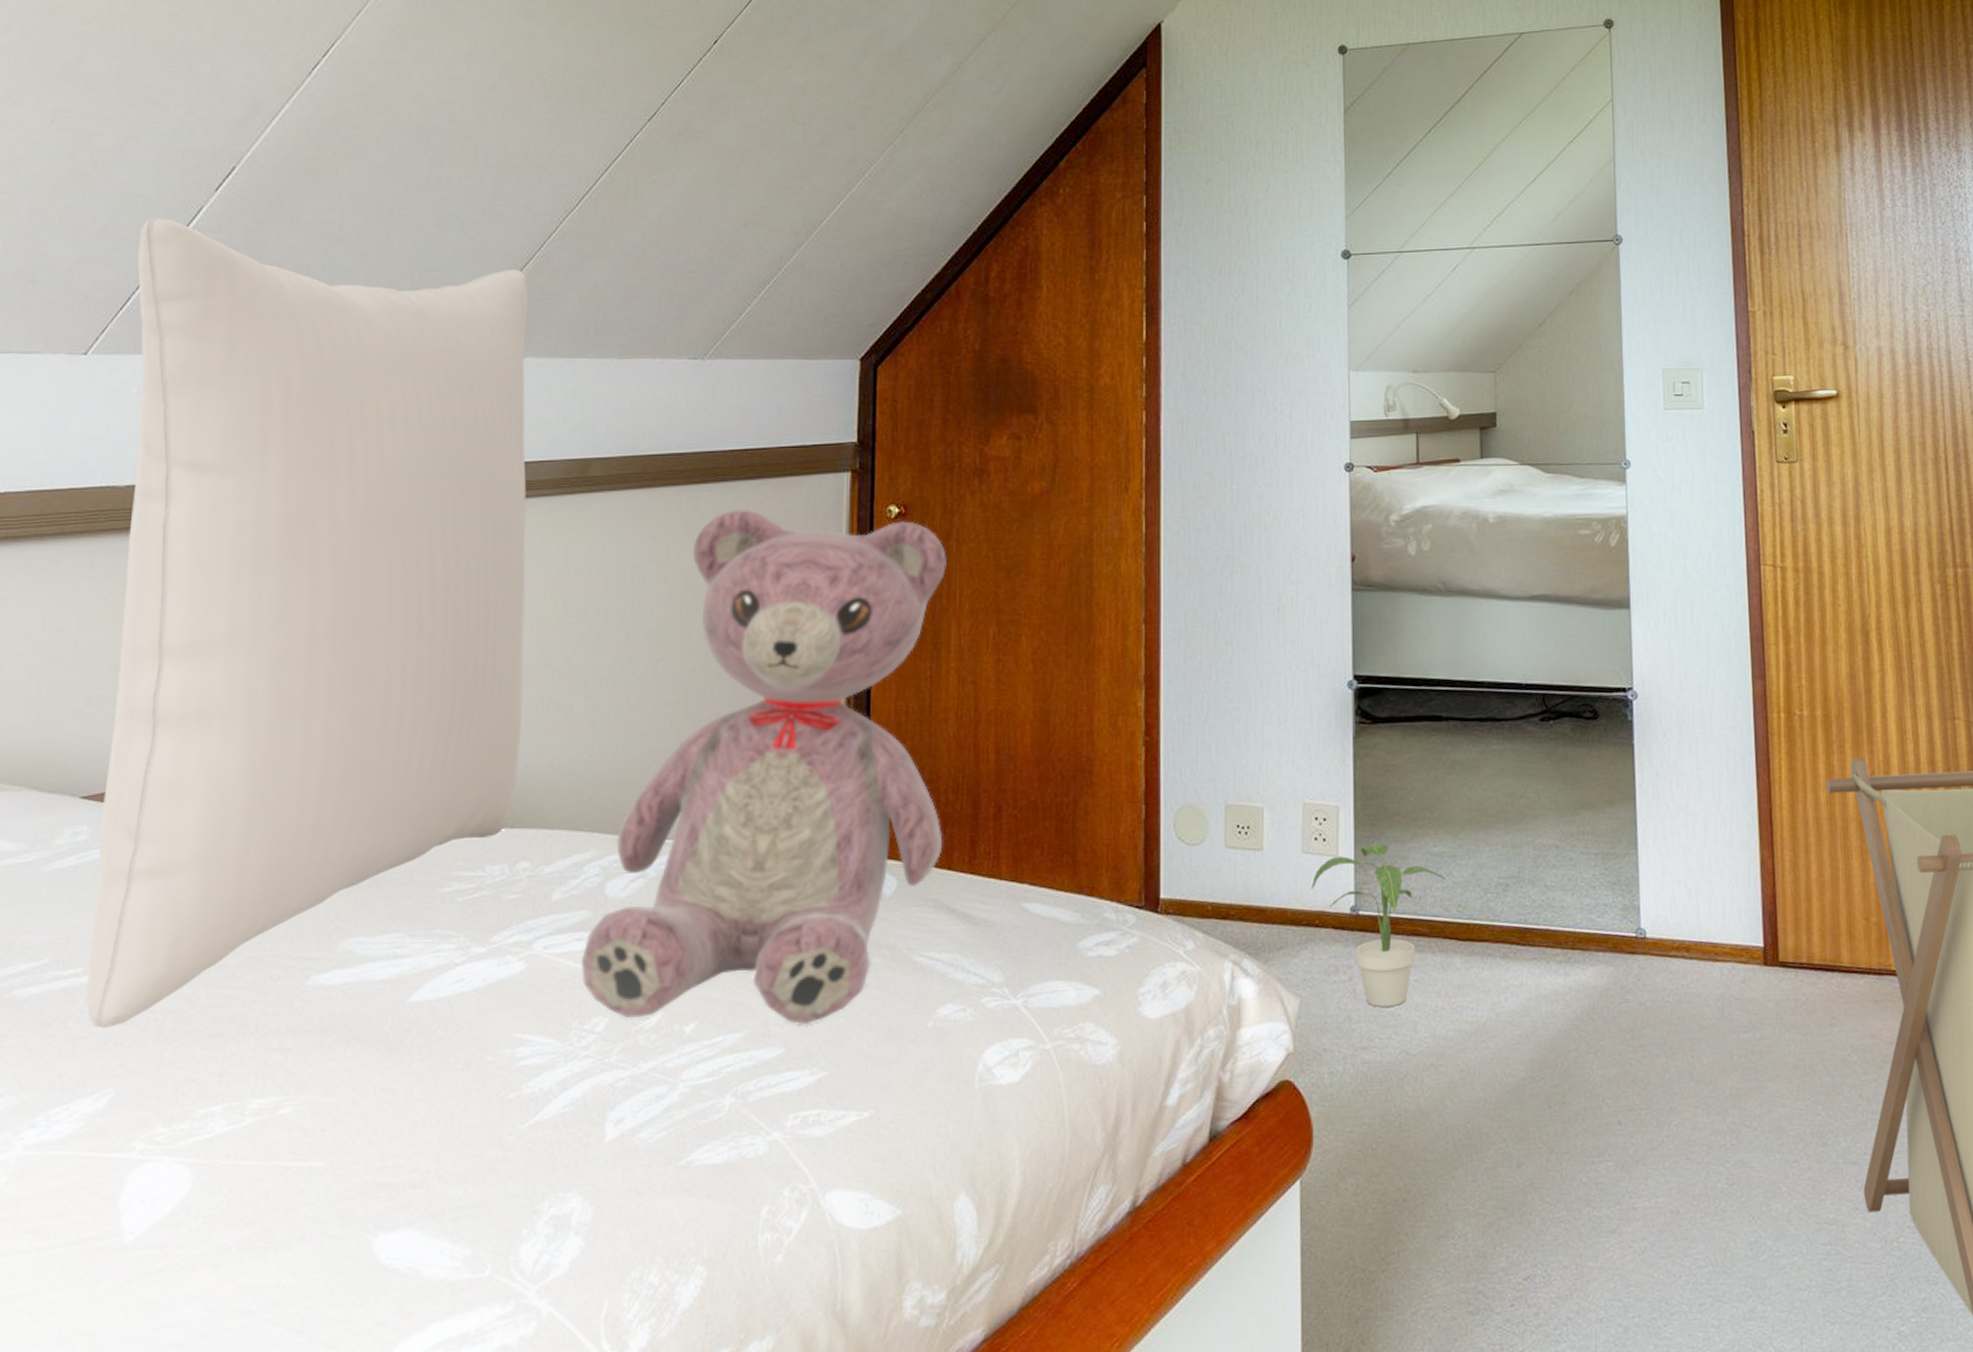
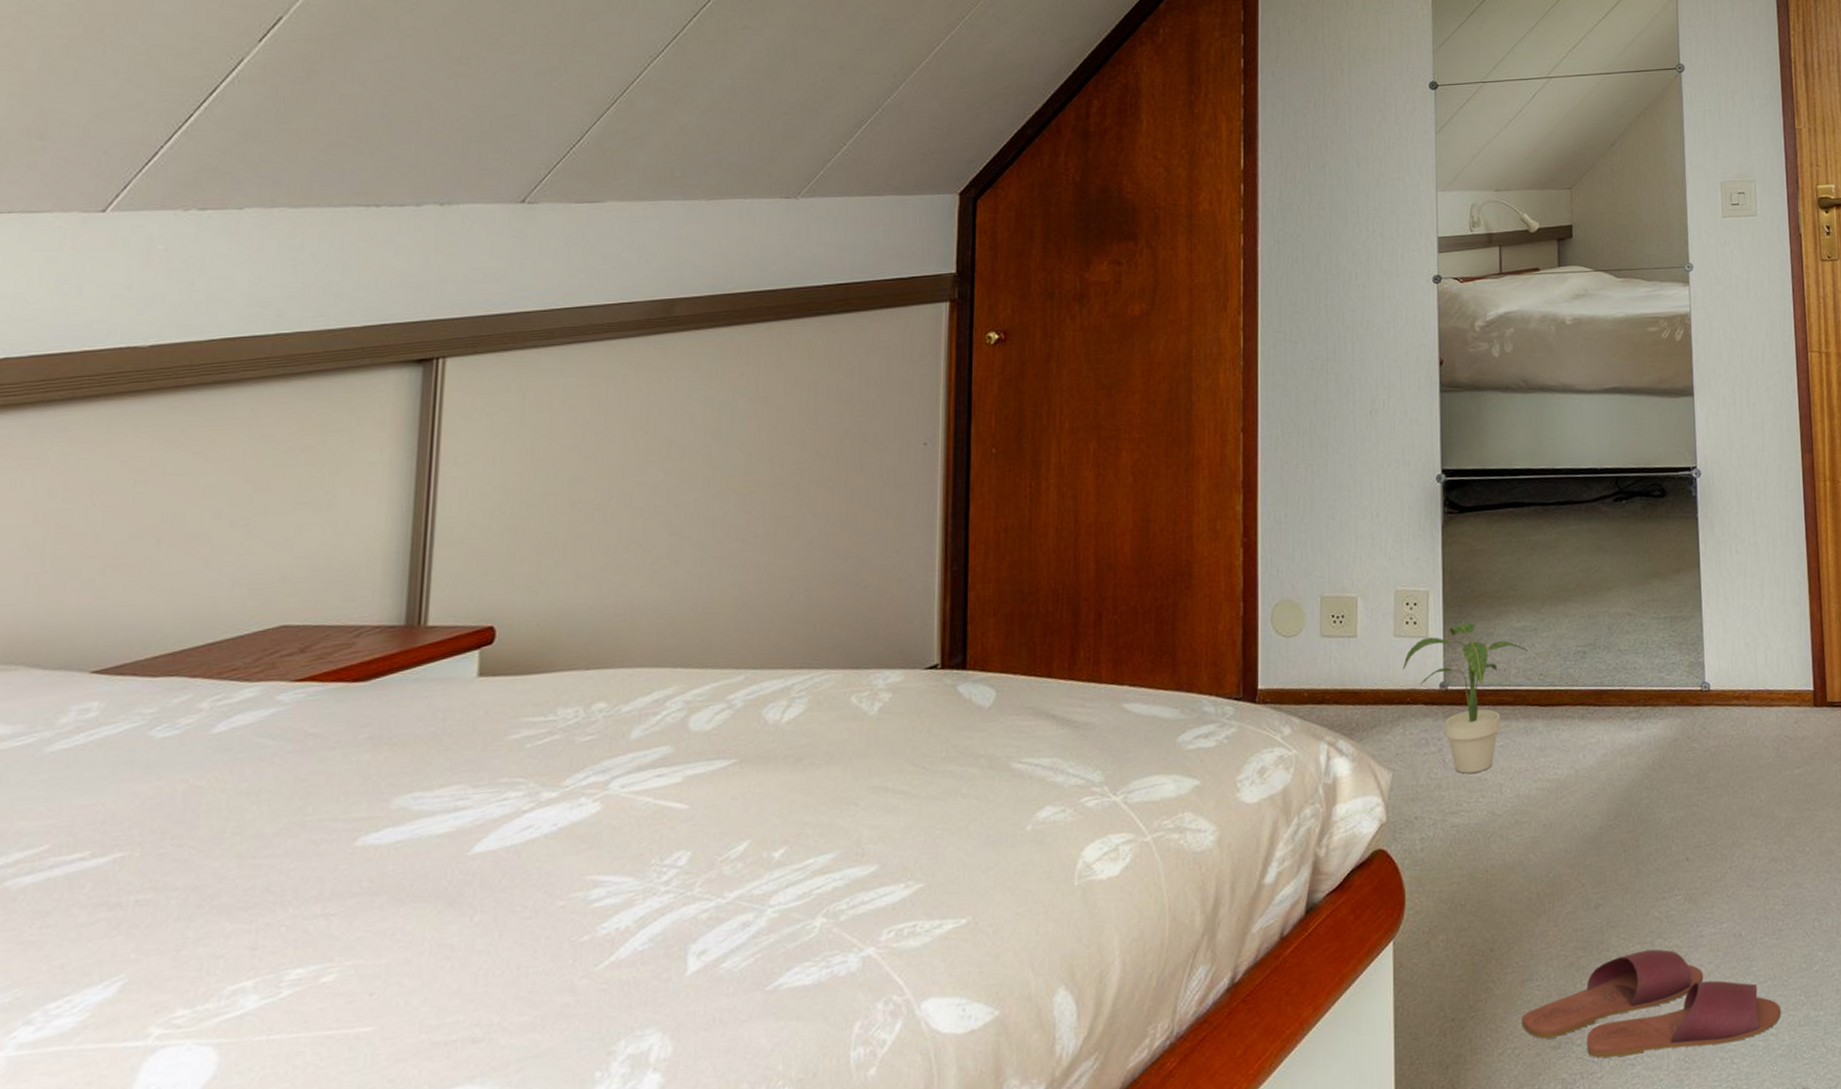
pillow: present [86,217,528,1028] -> none [94,69,610,912]
teddy bear: present [580,510,948,1025] -> none [661,342,1048,850]
slippers: none [1436,1217,1723,1331] -> present [1521,949,1781,1058]

